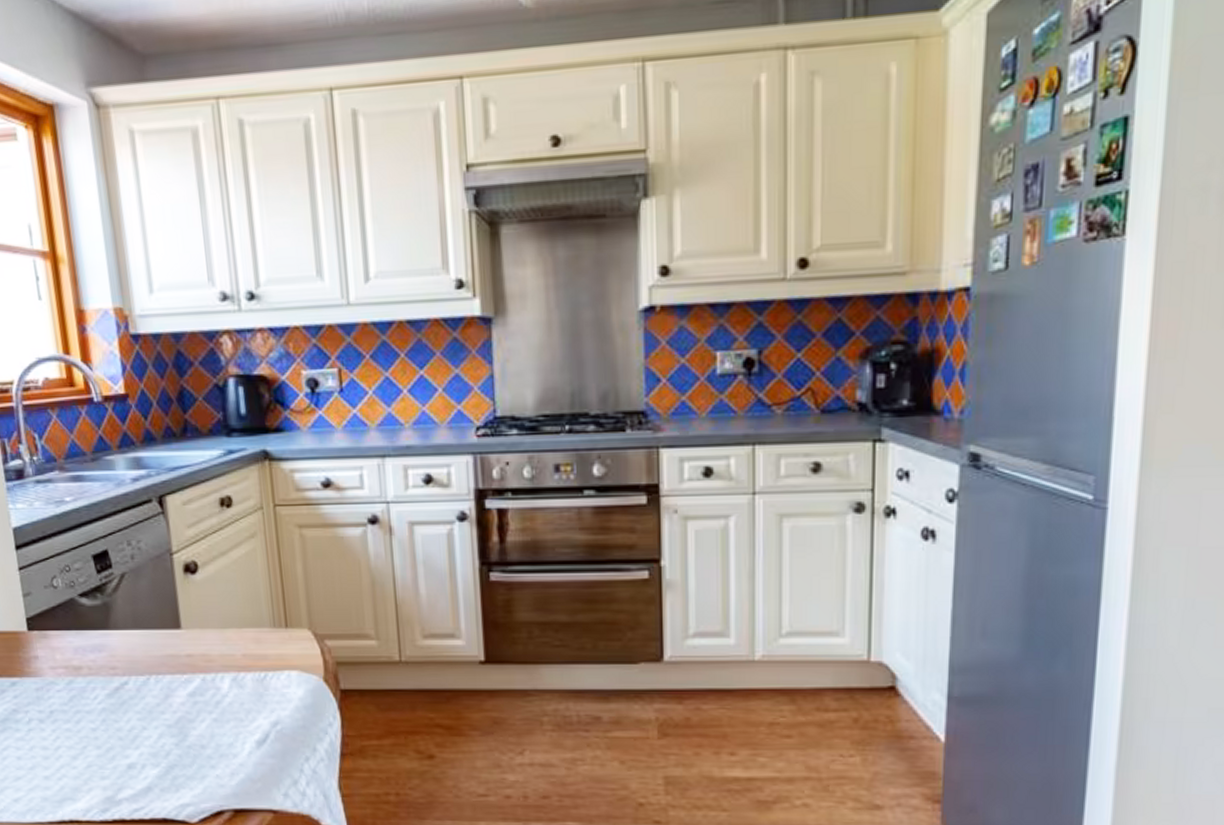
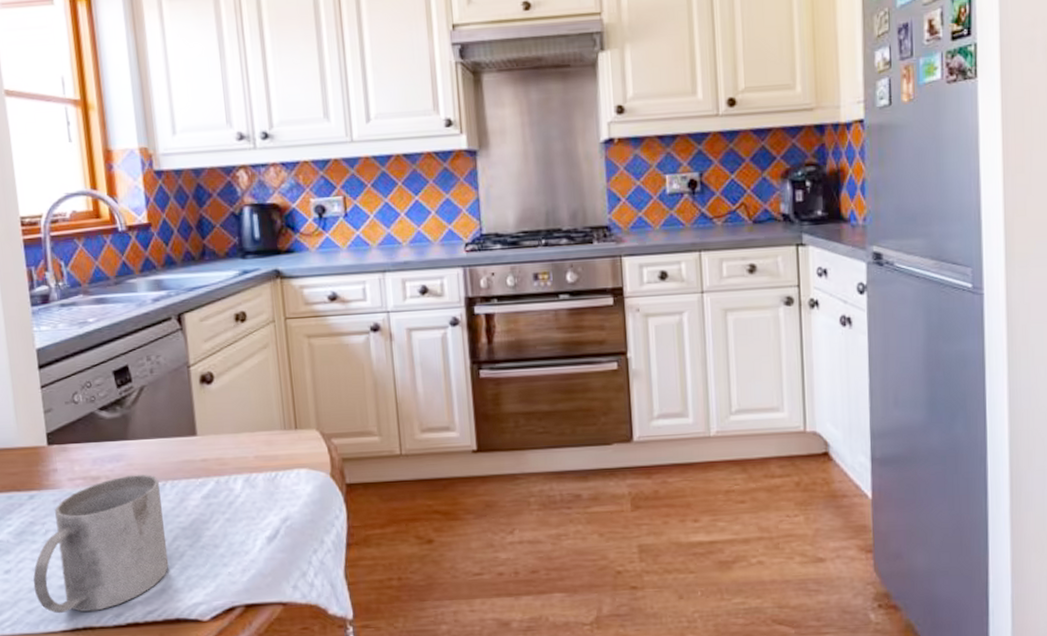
mug: none [18,667,155,805] -> present [33,474,169,614]

